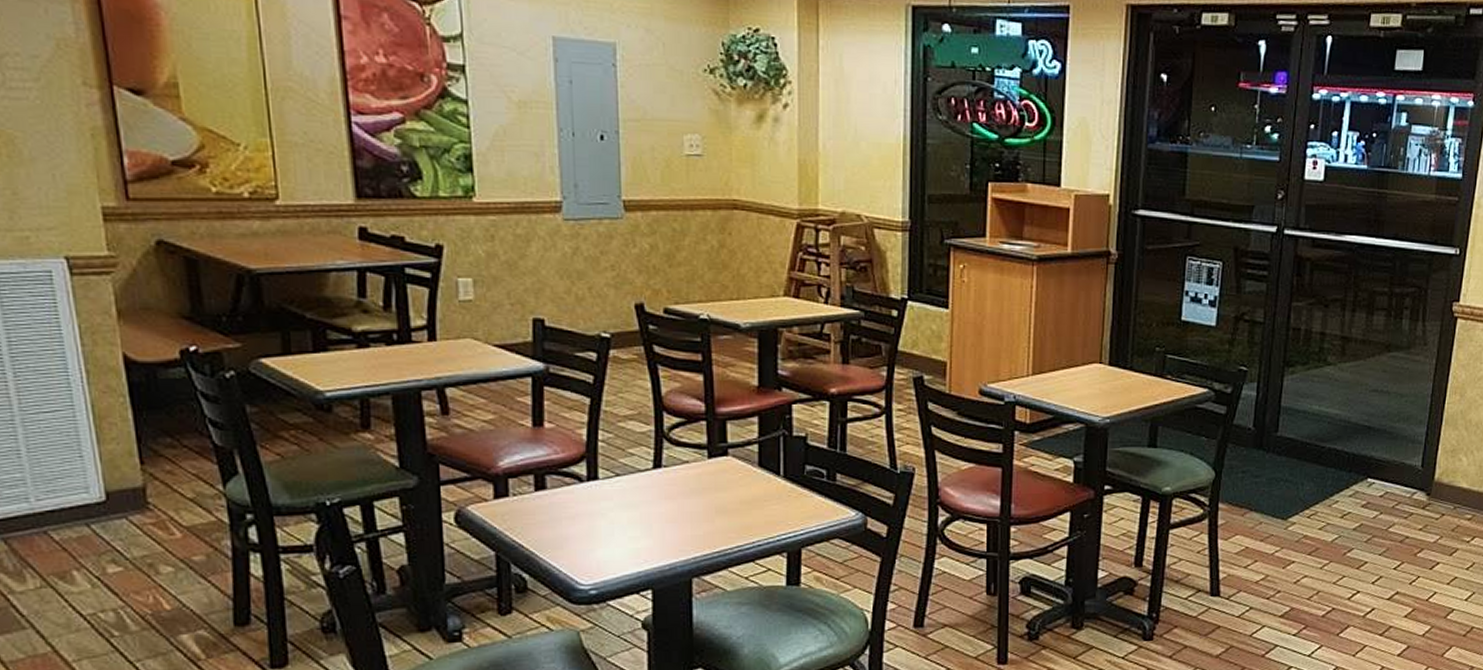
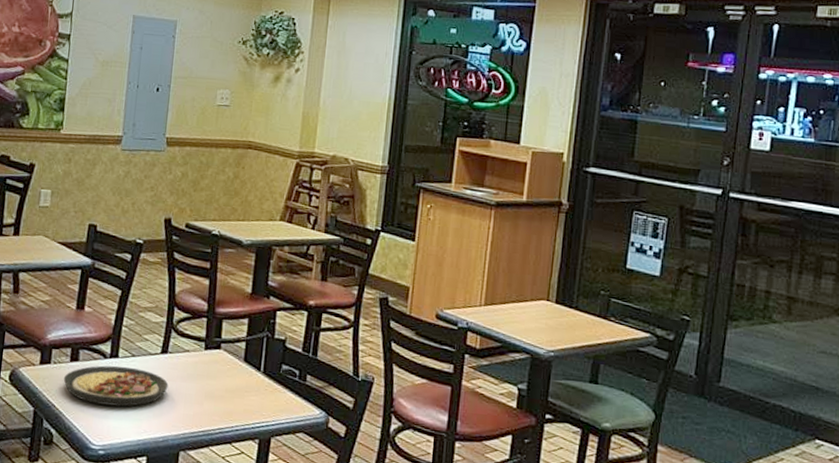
plate: none [529,489,668,537] -> present [63,365,169,407]

